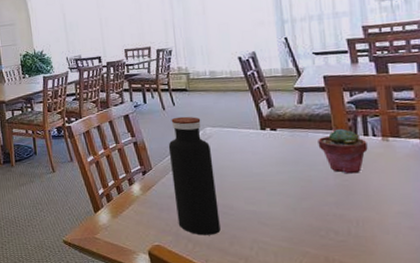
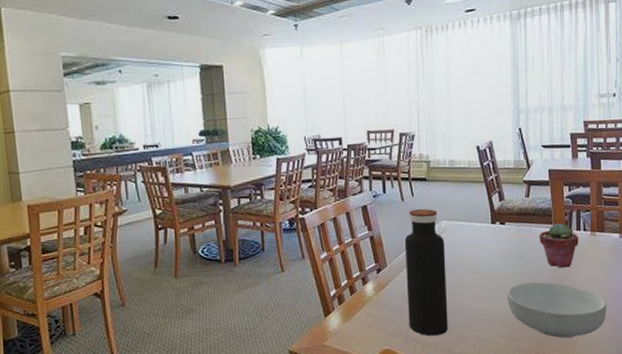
cereal bowl: none [284,187,411,246] -> present [507,281,606,338]

